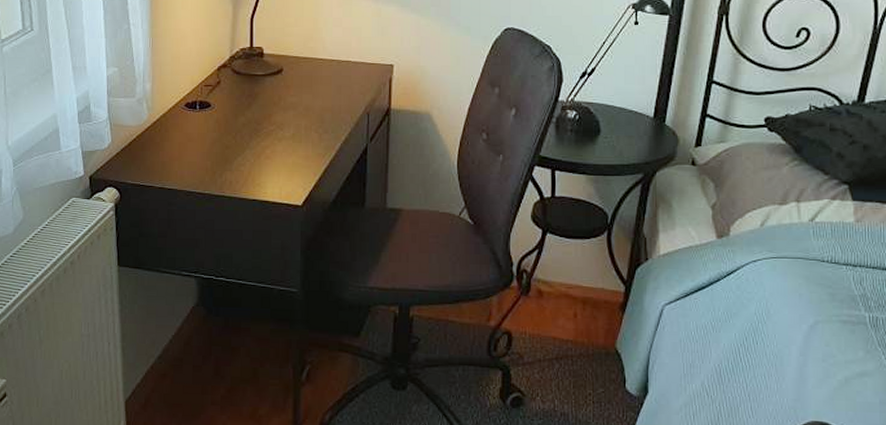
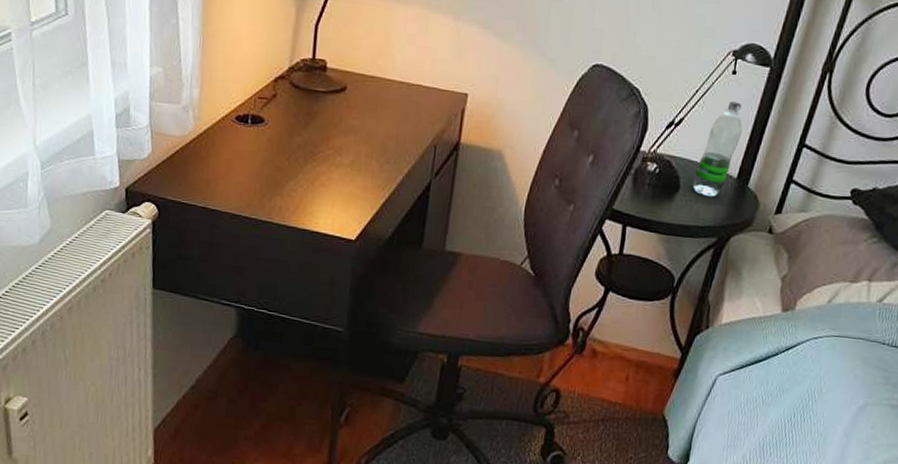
bottle: none [613,49,652,137] -> present [693,101,743,197]

